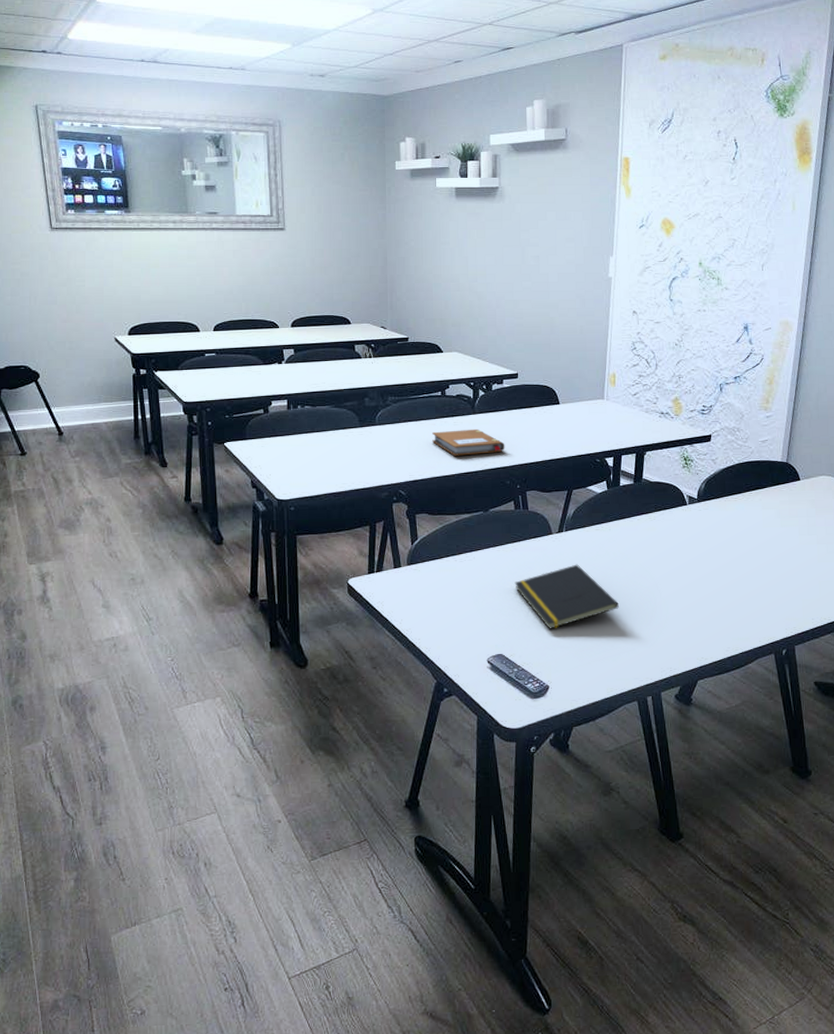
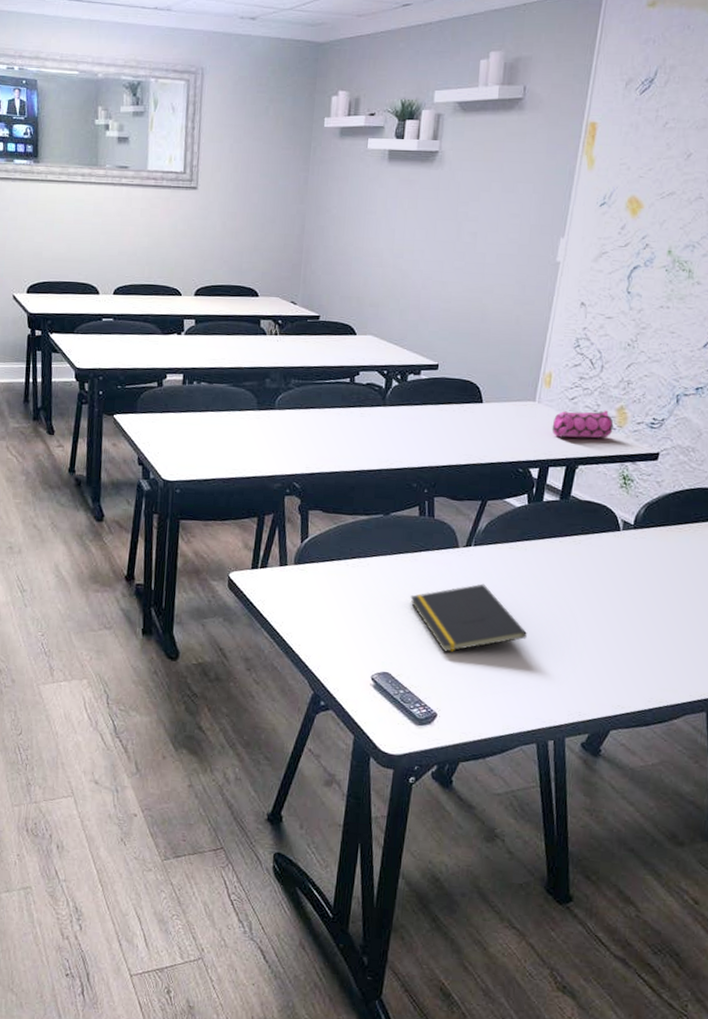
notebook: present [431,429,505,456] -> none [334,422,416,451]
pencil case: none [620,402,672,429] -> present [552,410,614,439]

